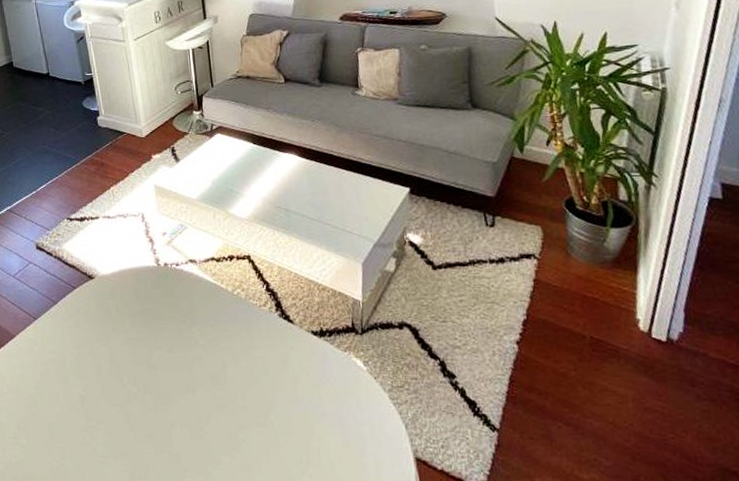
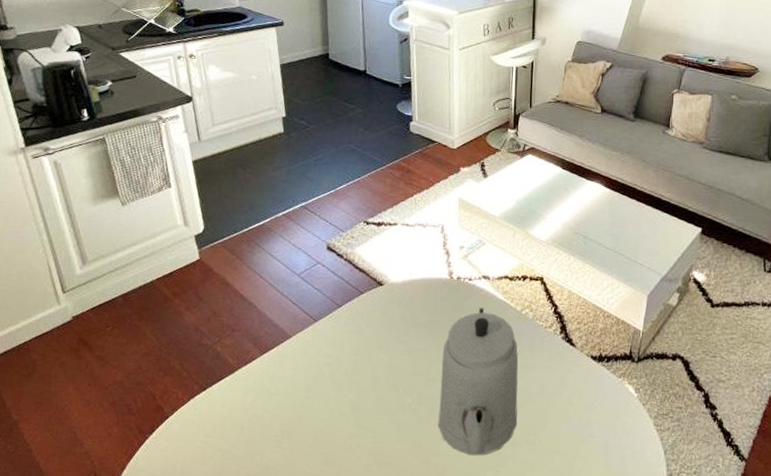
teapot: none [160,292,246,442] -> present [438,308,518,456]

